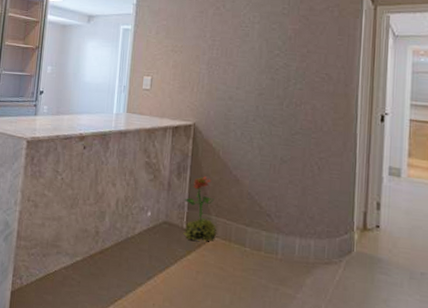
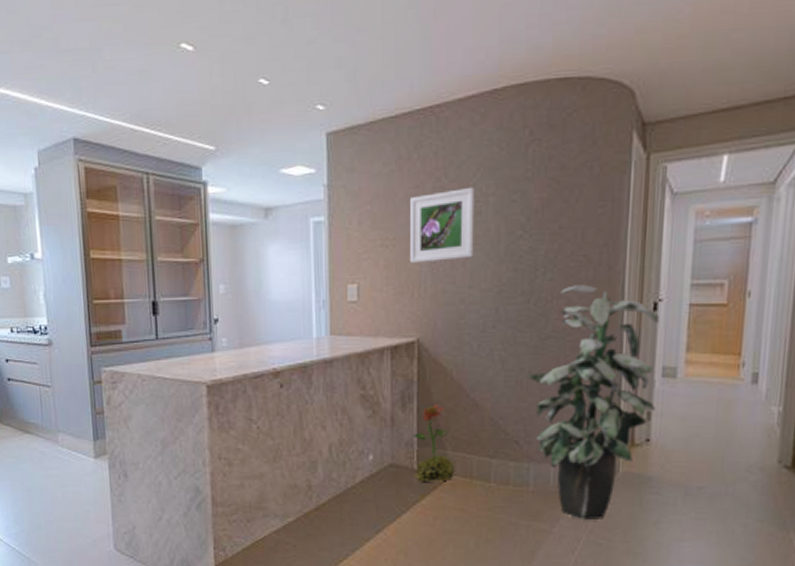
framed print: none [193,16,245,67] -> present [410,186,475,264]
indoor plant: none [279,95,386,292] -> present [526,285,659,521]

